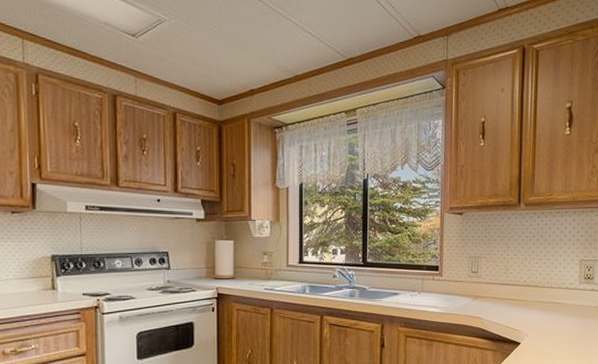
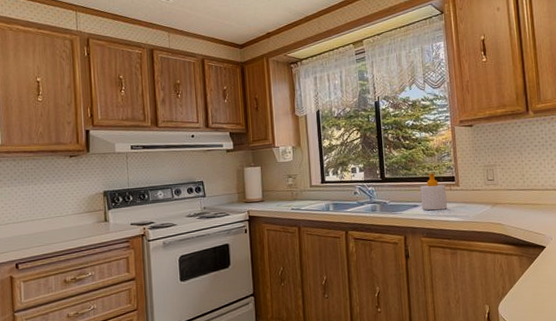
soap bottle: none [402,260,428,300] -> present [420,173,447,211]

